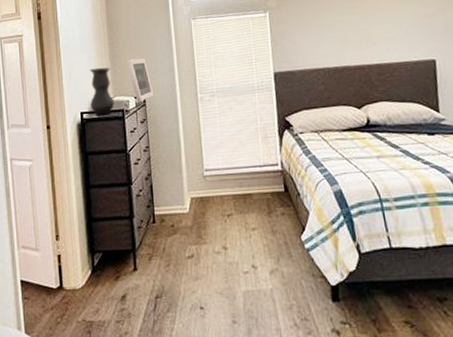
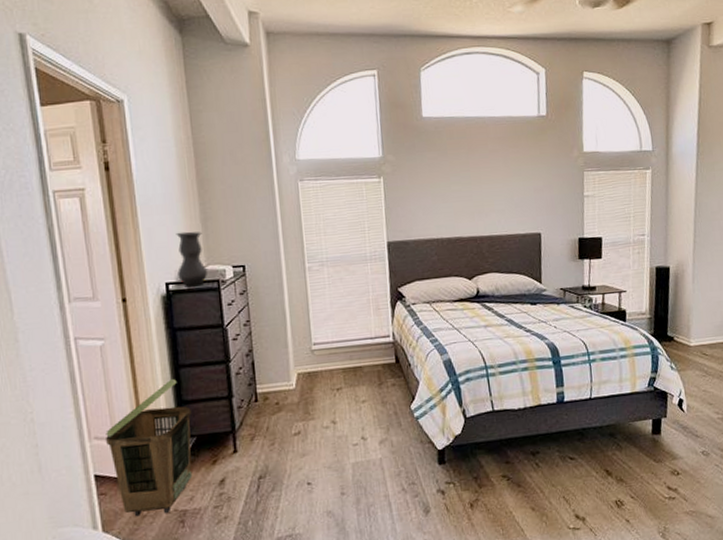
laundry basket: none [30,197,99,323] -> present [106,378,193,517]
picture frame: present [126,57,154,102] -> none [221,221,255,272]

